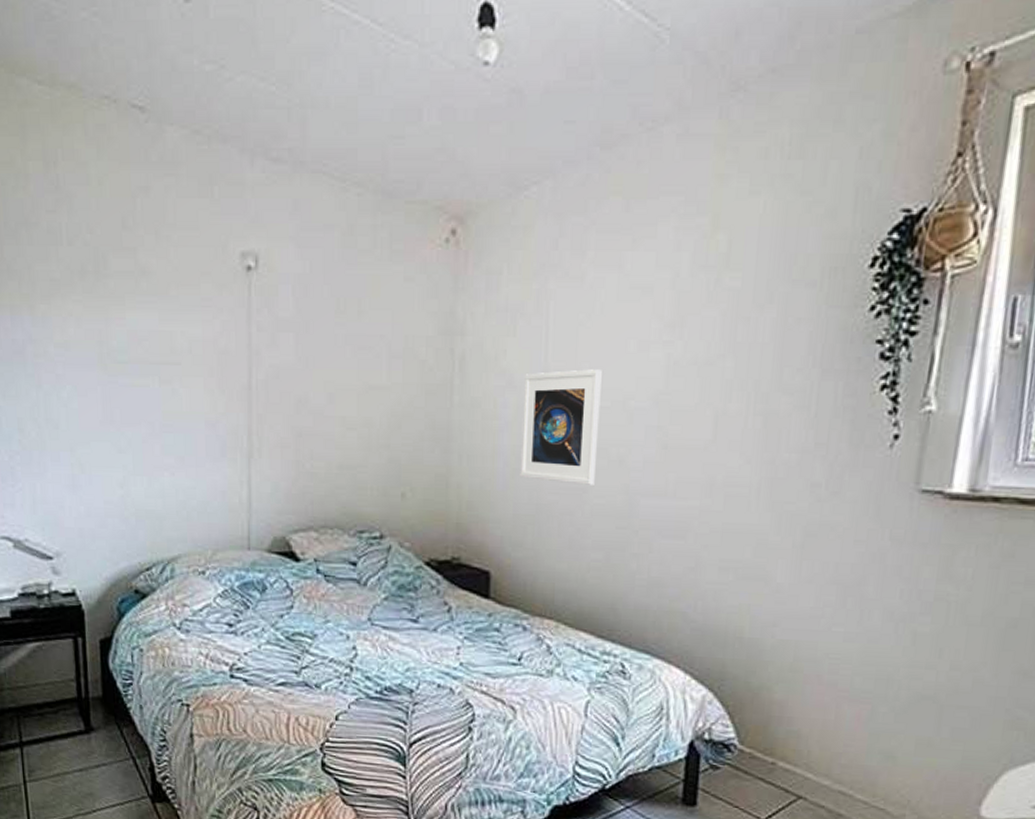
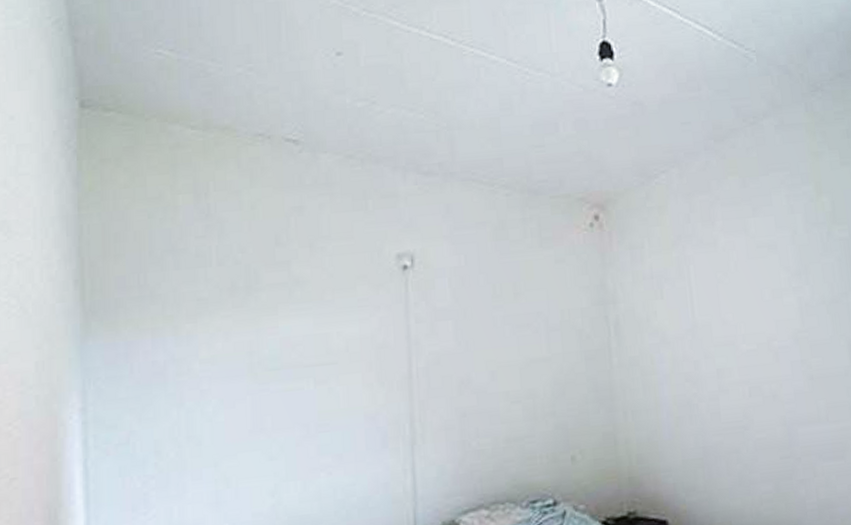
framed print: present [520,369,602,485] -> none [676,318,754,425]

